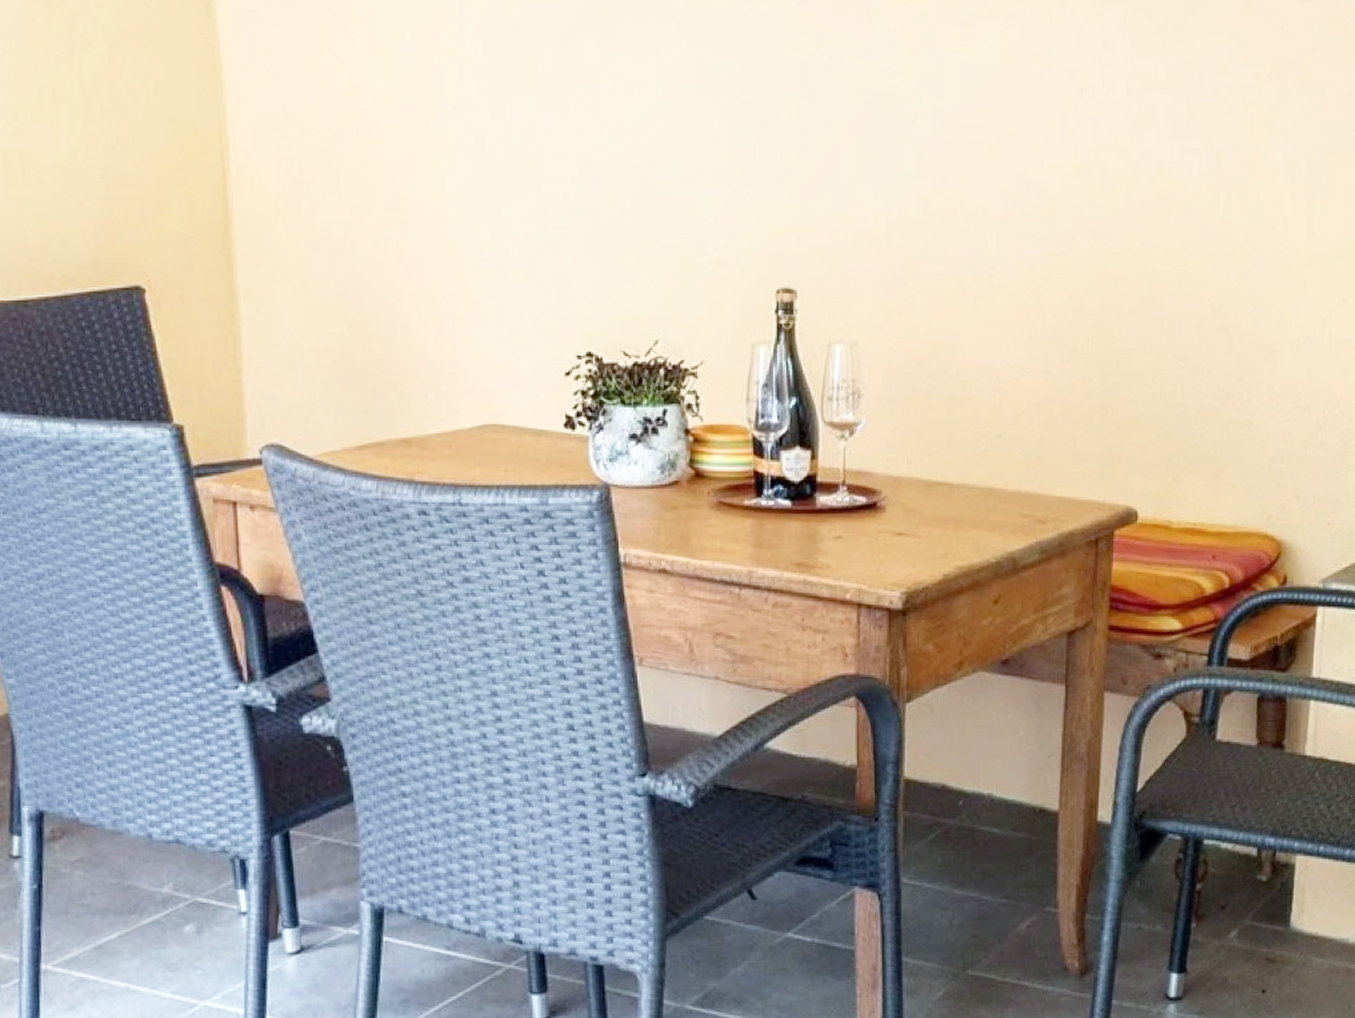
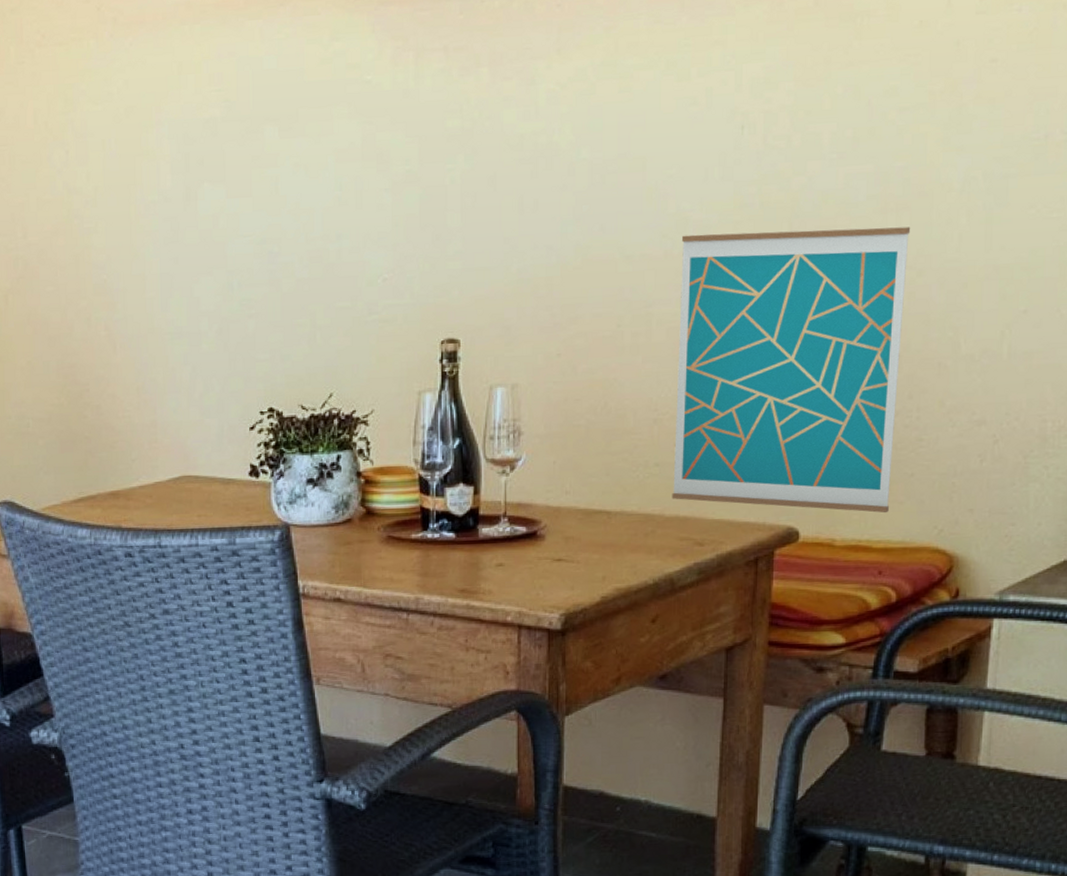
wall art: none [1014,197,1240,497] -> present [672,227,911,513]

